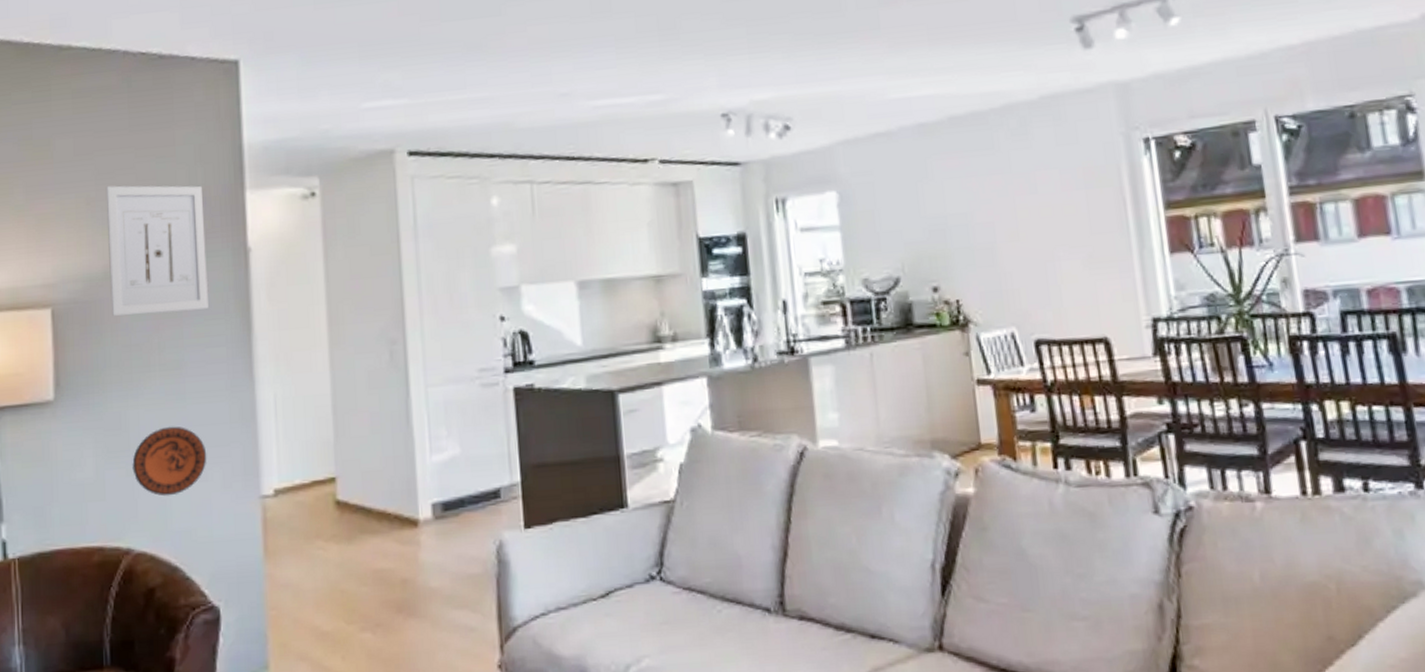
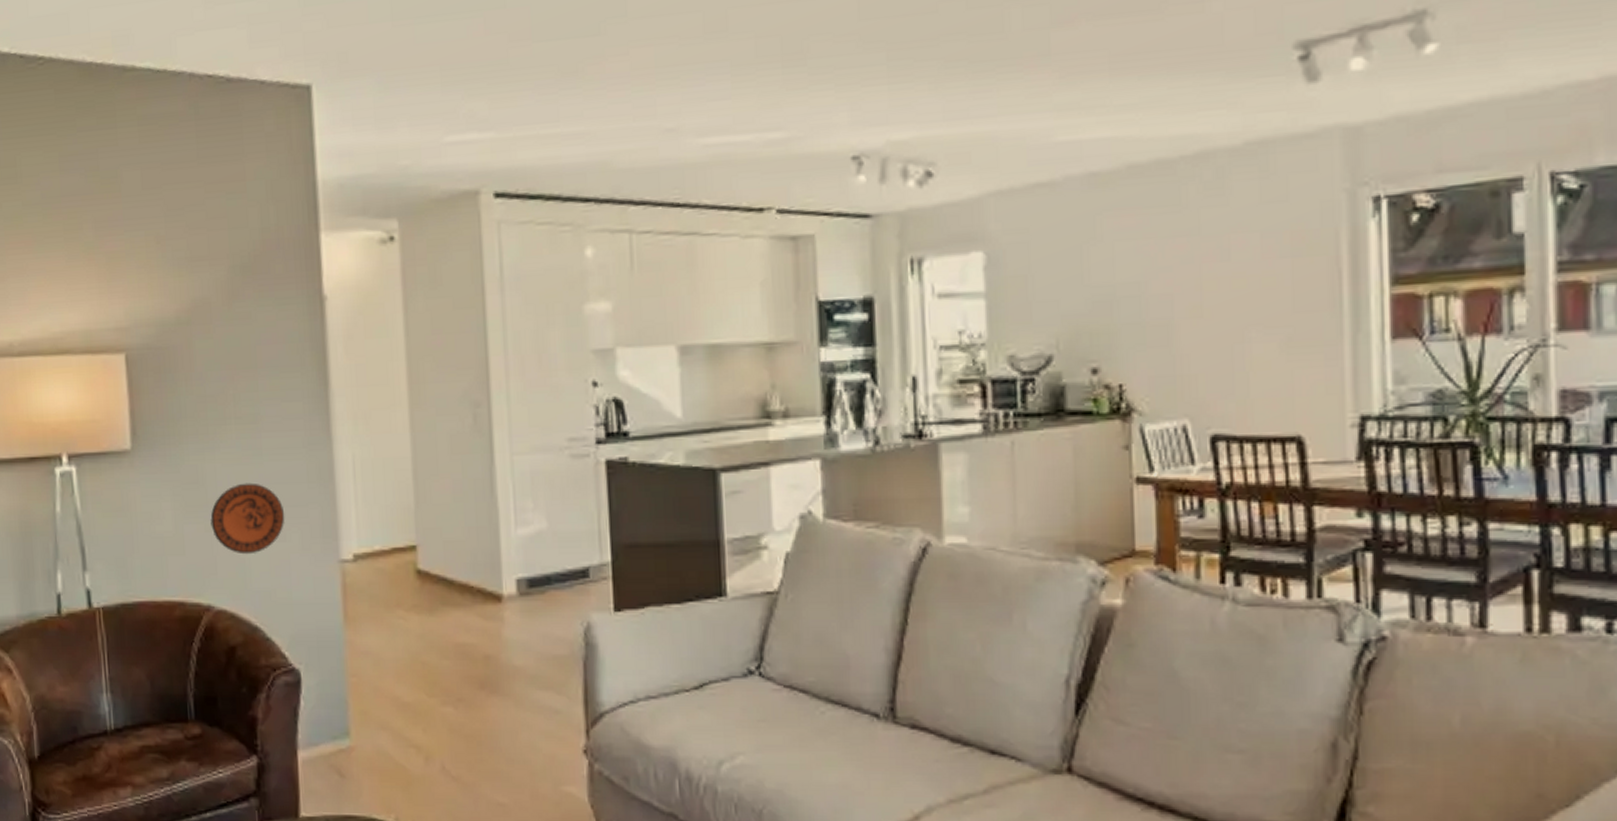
wall art: present [106,185,209,316] -> none [176,223,284,365]

